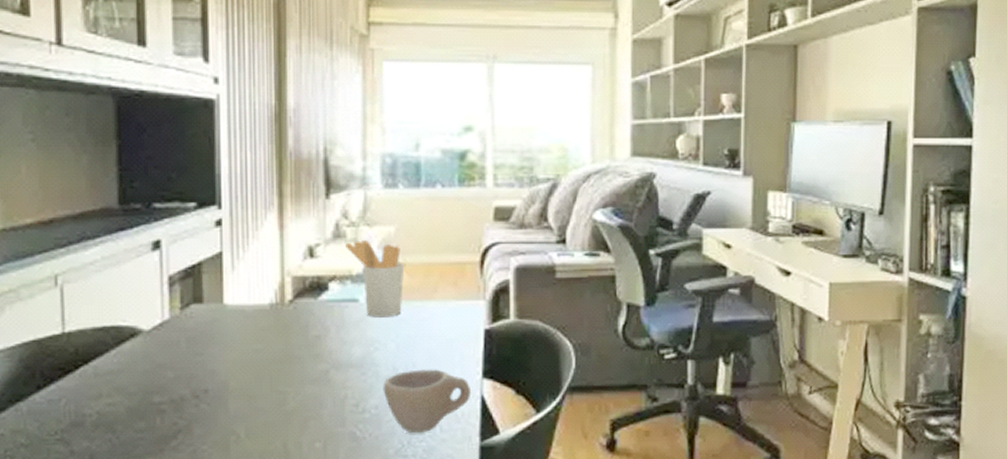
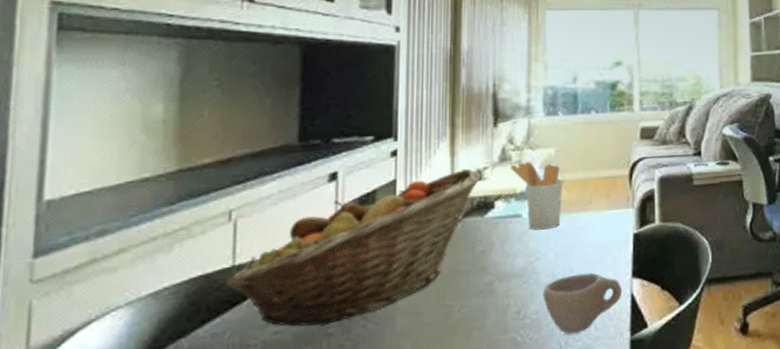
fruit basket: none [58,244,314,402] -> present [226,168,481,327]

